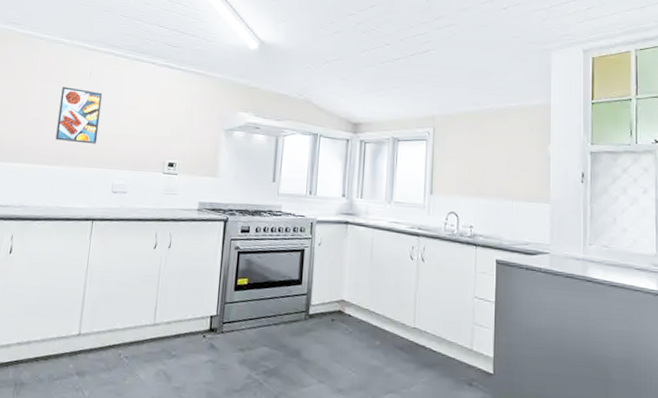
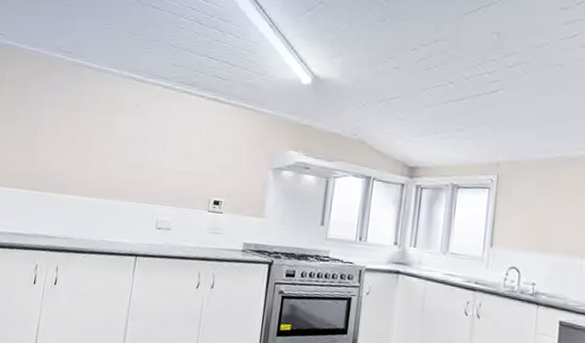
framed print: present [55,87,103,144] -> none [101,118,150,178]

